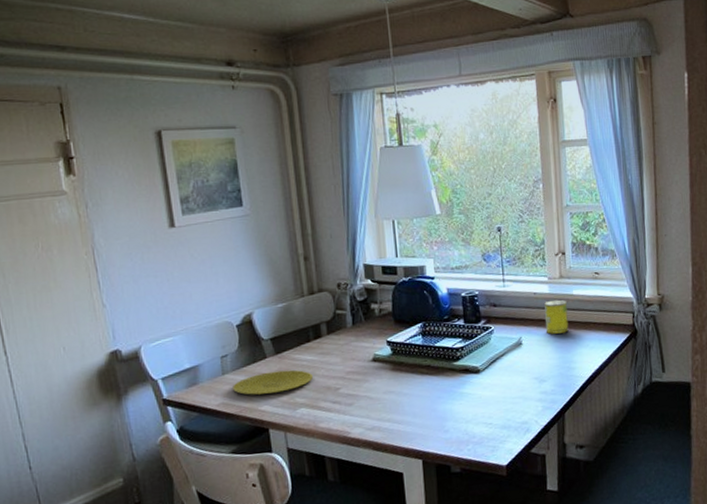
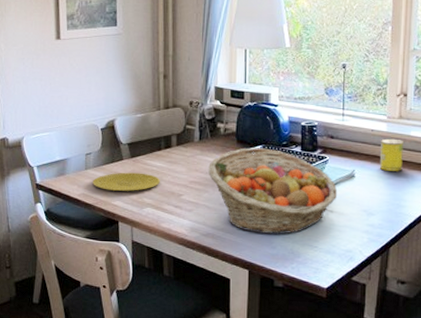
fruit basket: none [366,325,507,419] -> present [208,148,338,234]

